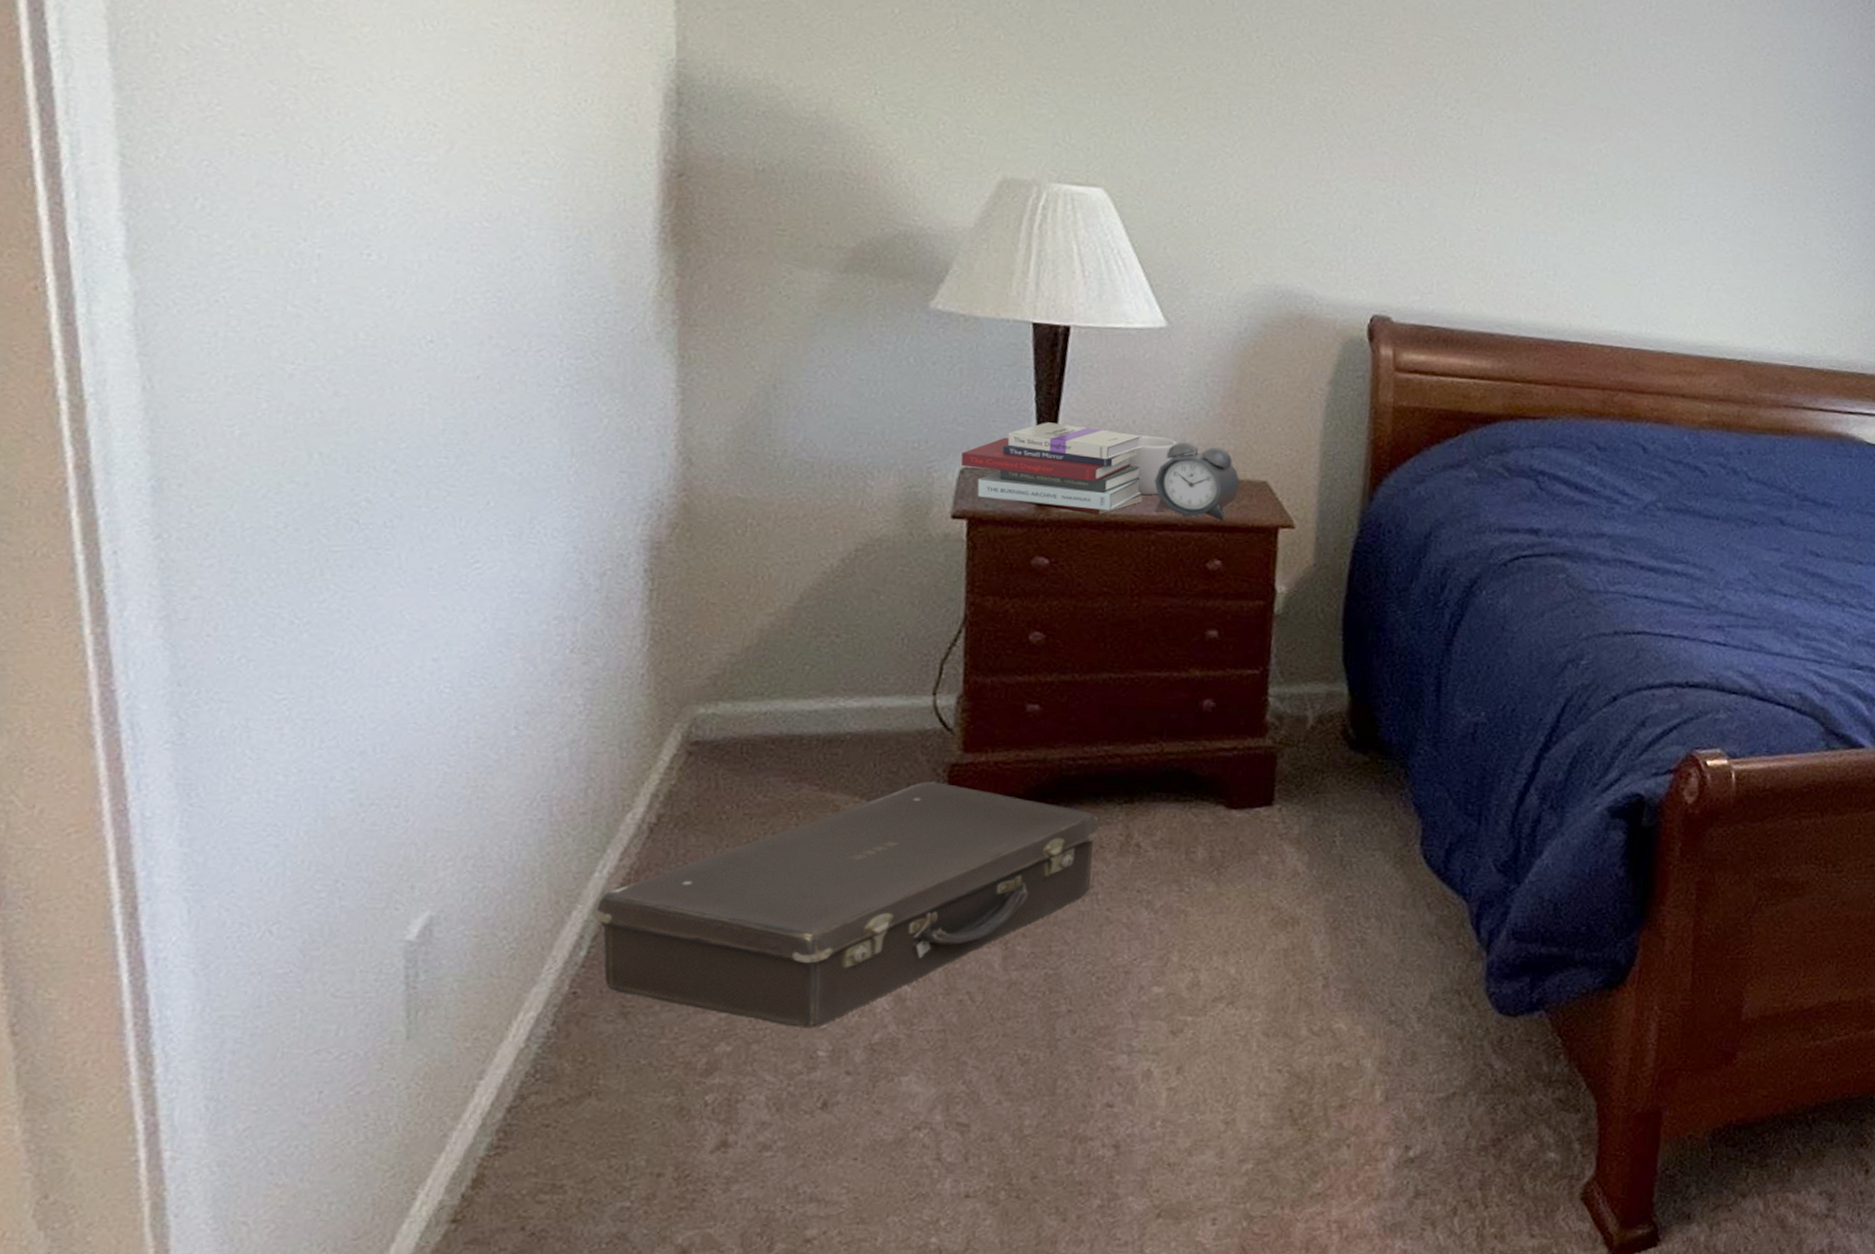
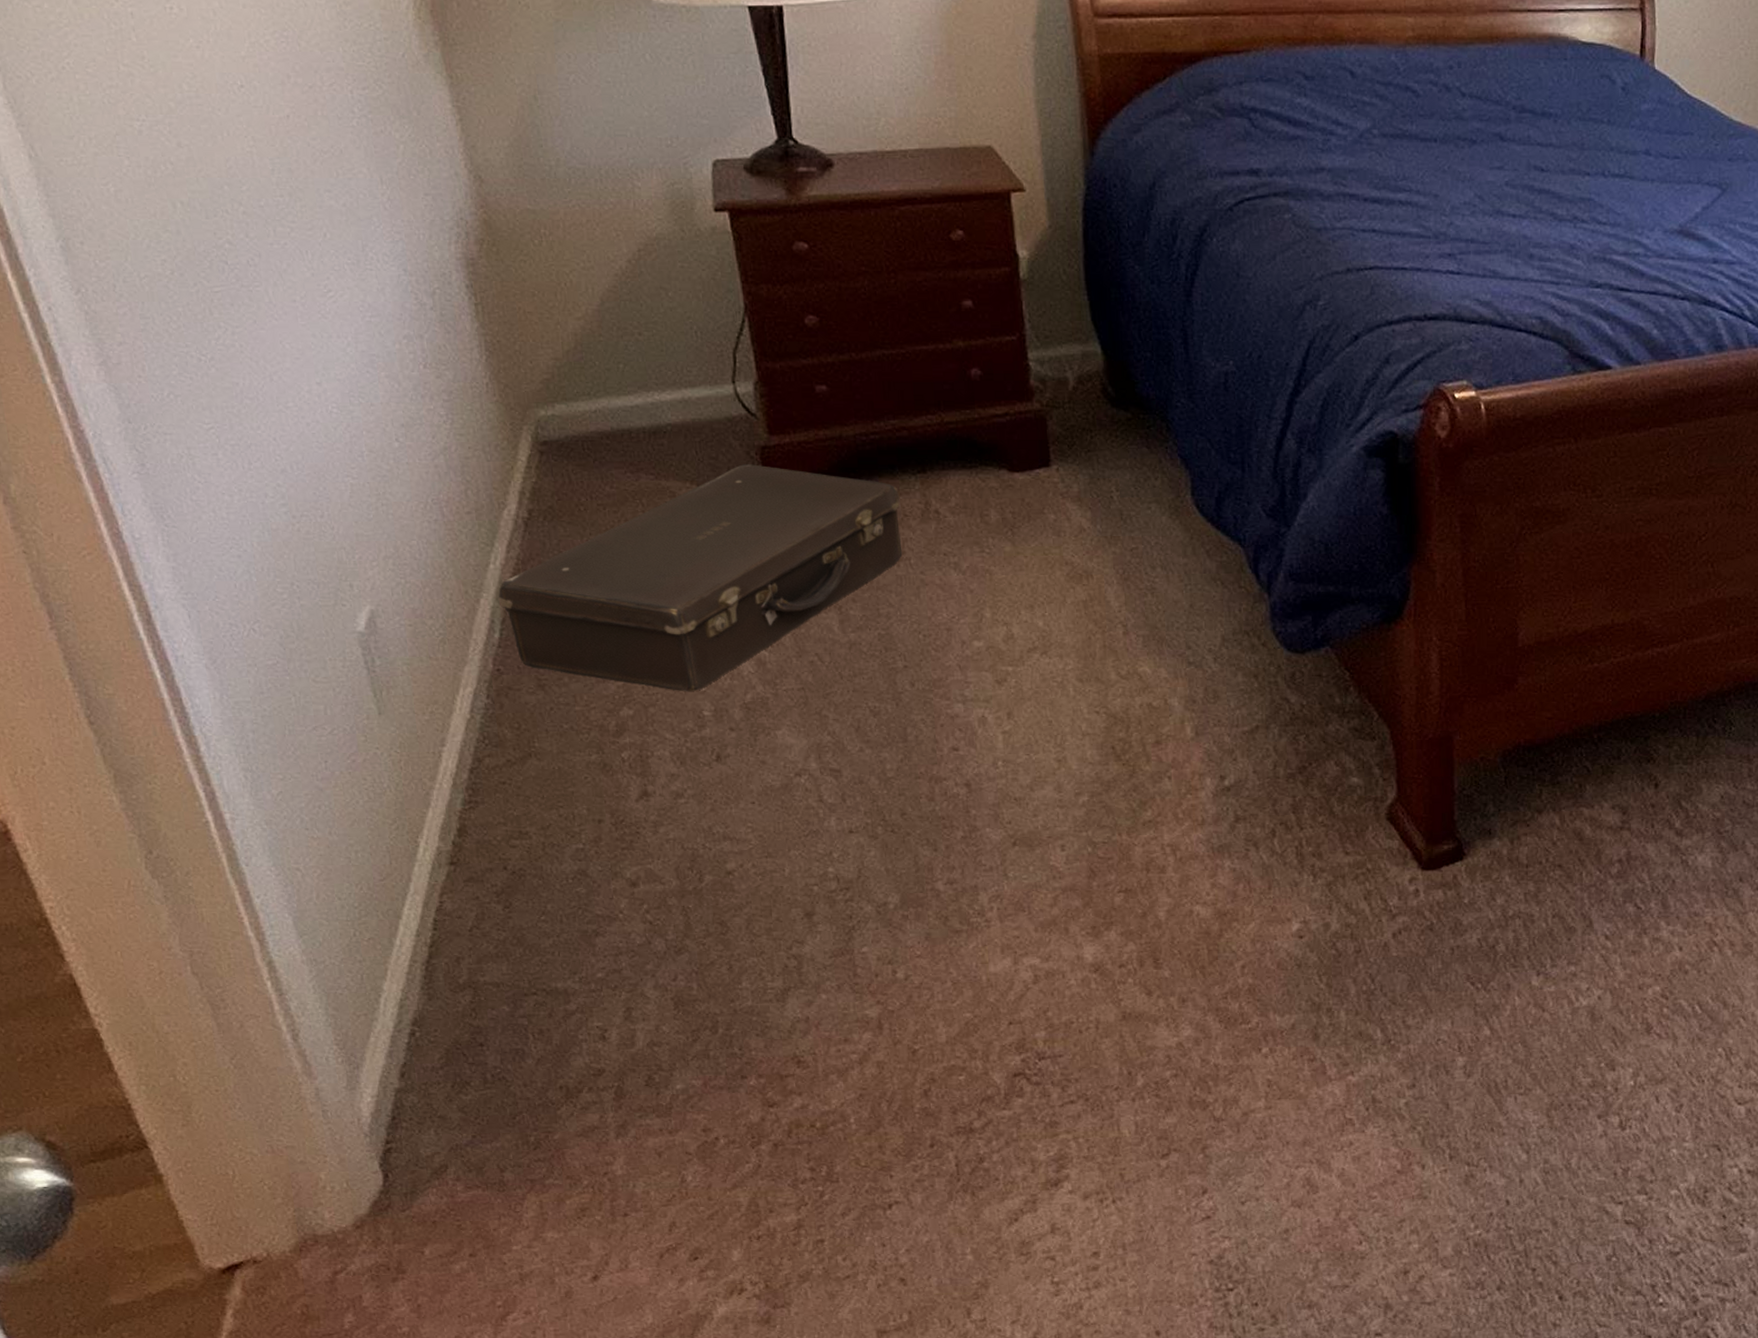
books: present [960,422,1143,516] -> none [711,107,880,196]
mug: present [1127,435,1189,495] -> none [859,111,915,170]
alarm clock: present [1154,442,1241,522] -> none [888,114,968,191]

